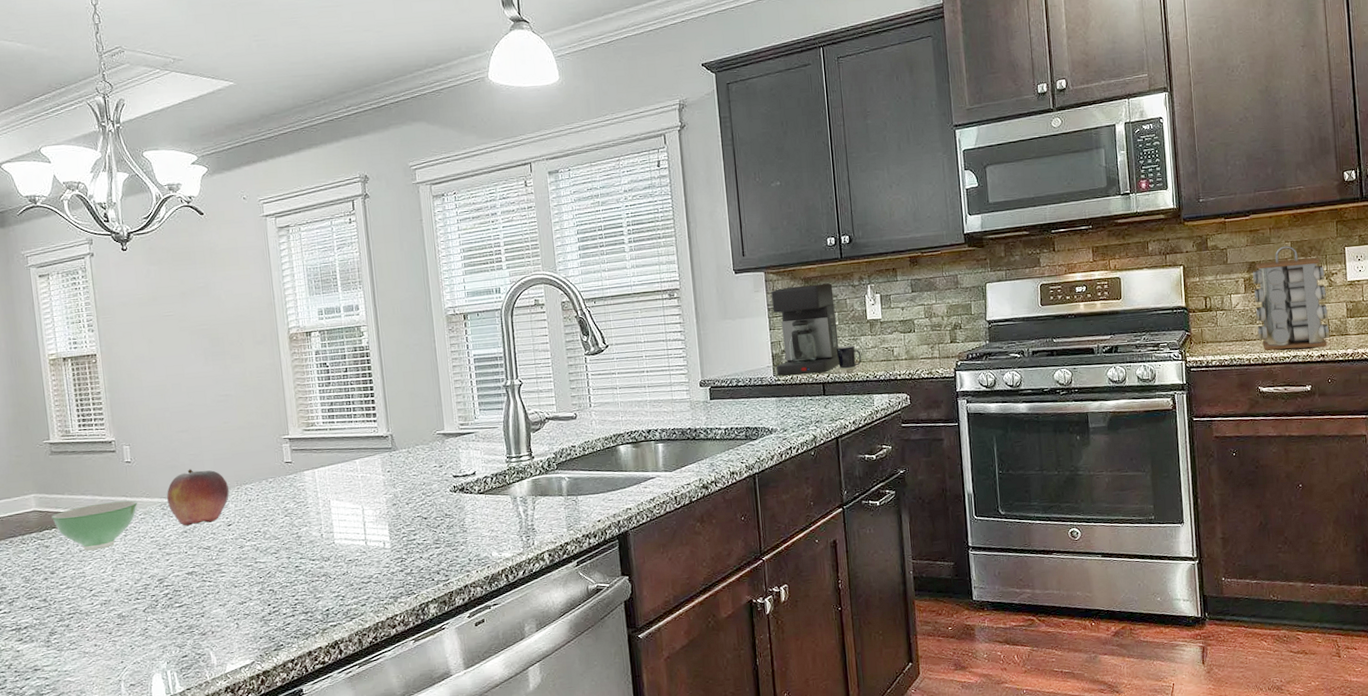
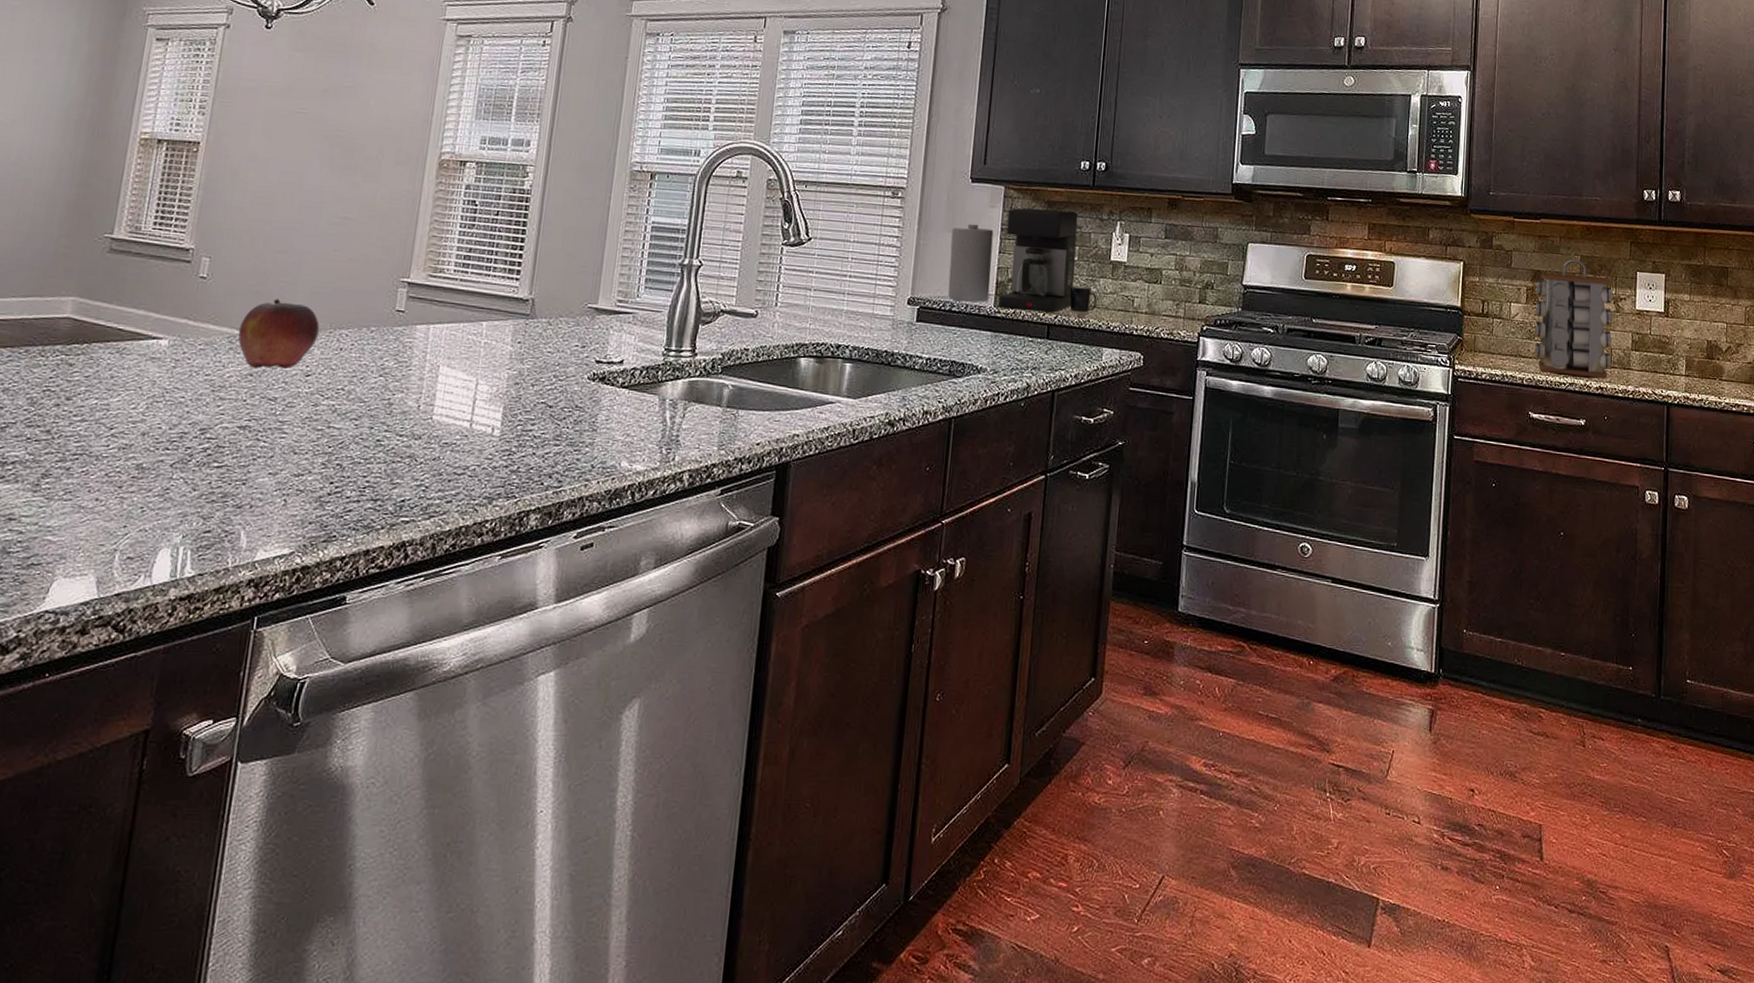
bowl: present [52,500,138,551] -> none [87,321,201,380]
paper towel holder: none [726,309,768,377] -> present [947,223,994,302]

